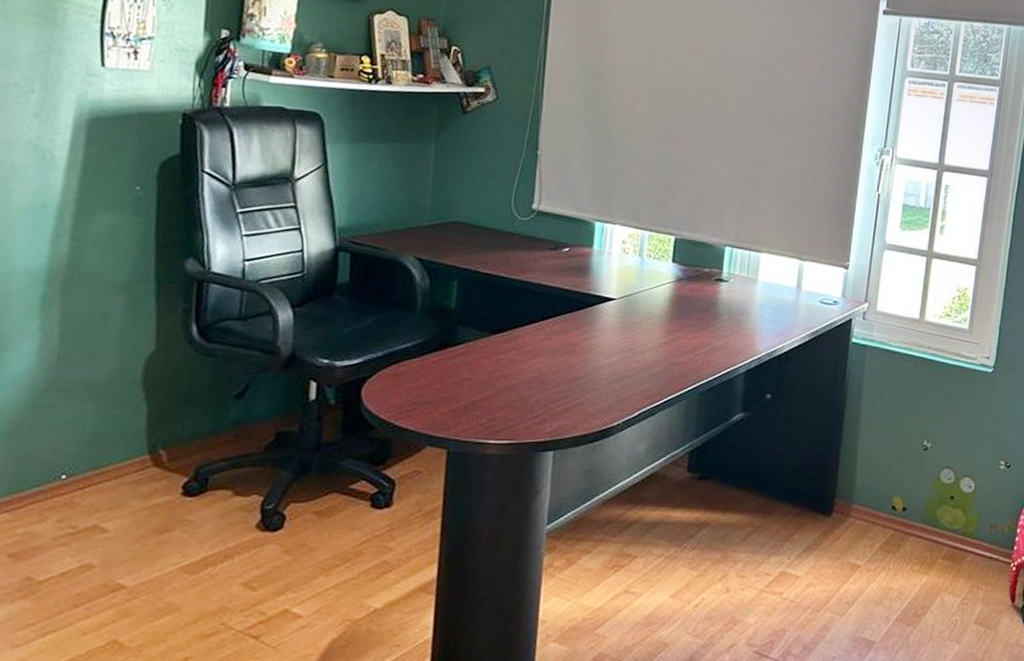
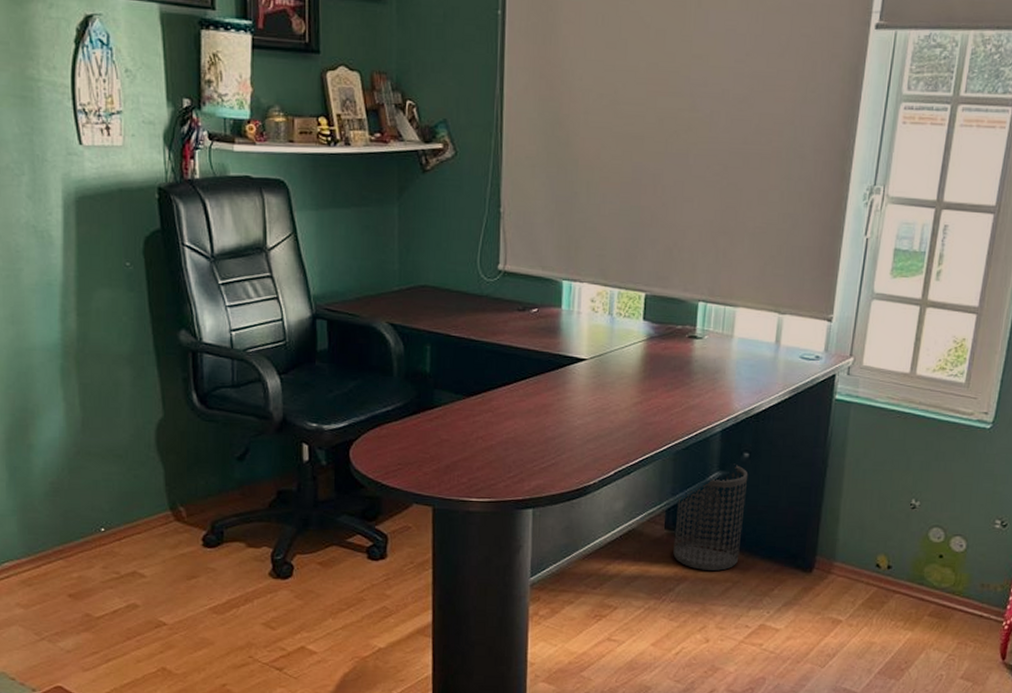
wastebasket: none [695,406,771,515] -> present [673,465,748,571]

